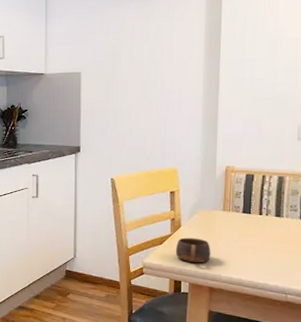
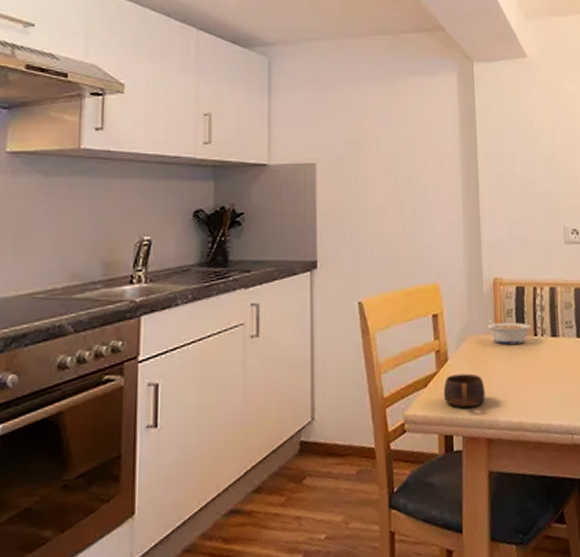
legume: none [216,199,257,220] -> present [486,319,531,345]

